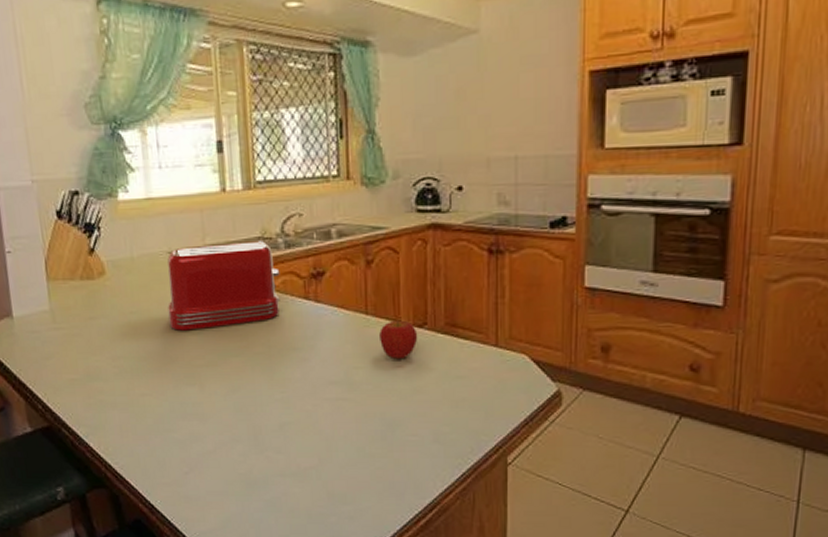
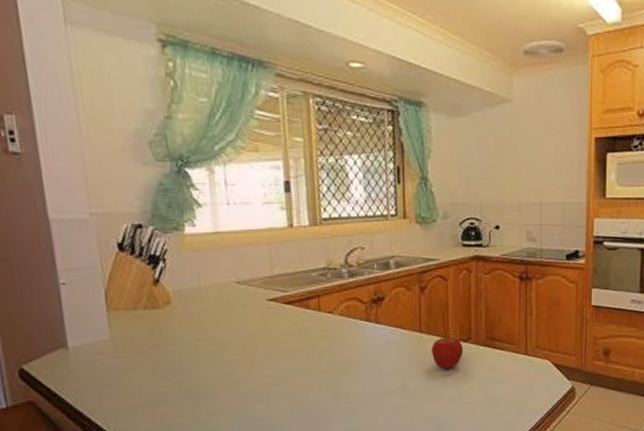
toaster: present [167,241,280,331] -> none [236,271,344,354]

